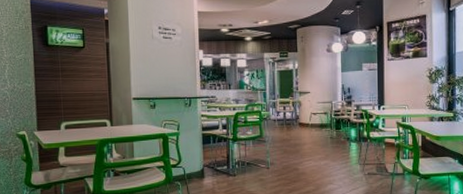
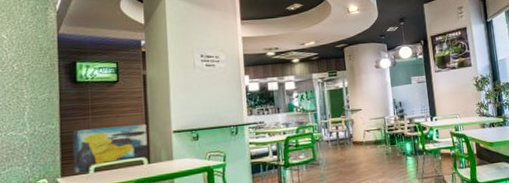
wall art: none [45,89,111,128] -> present [72,123,148,173]

